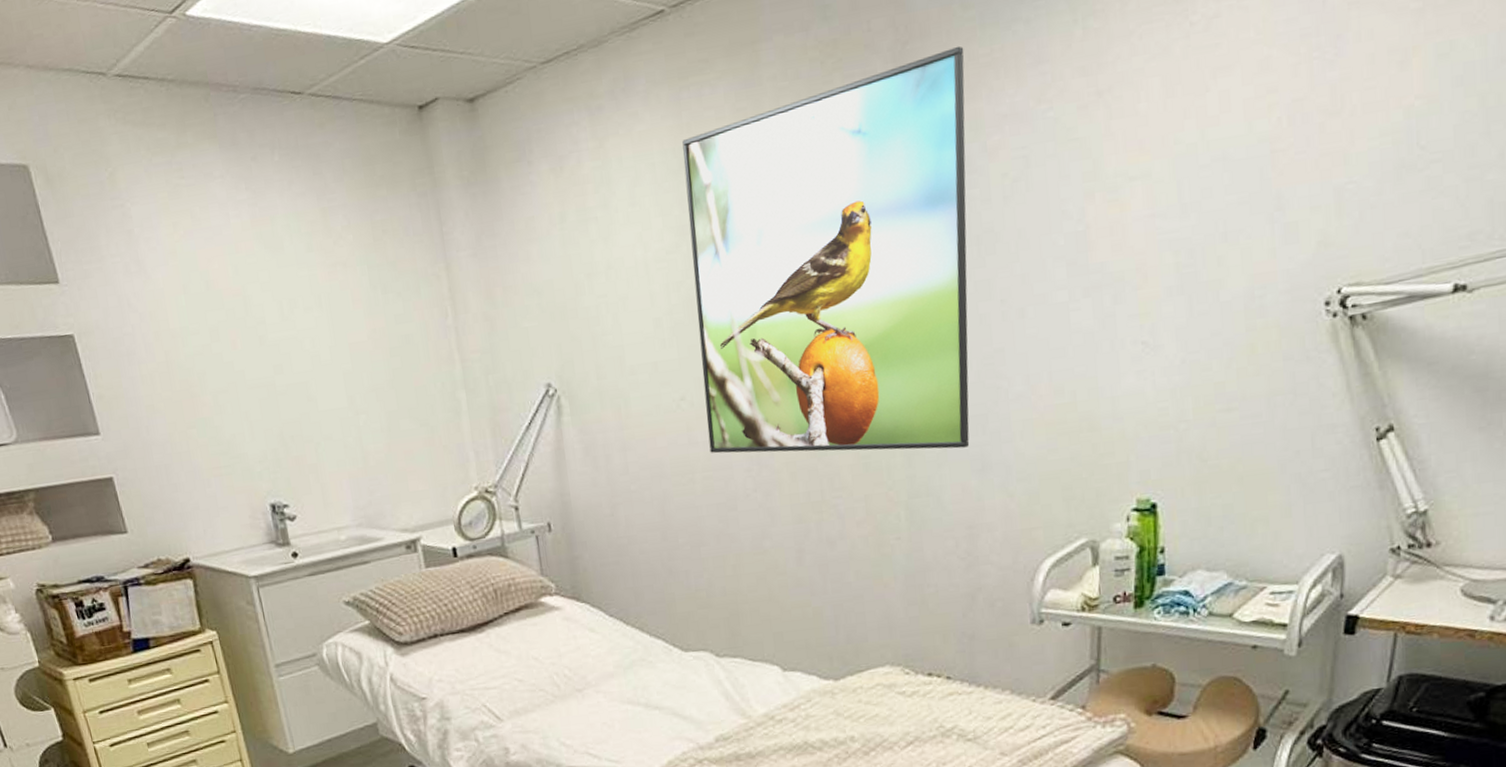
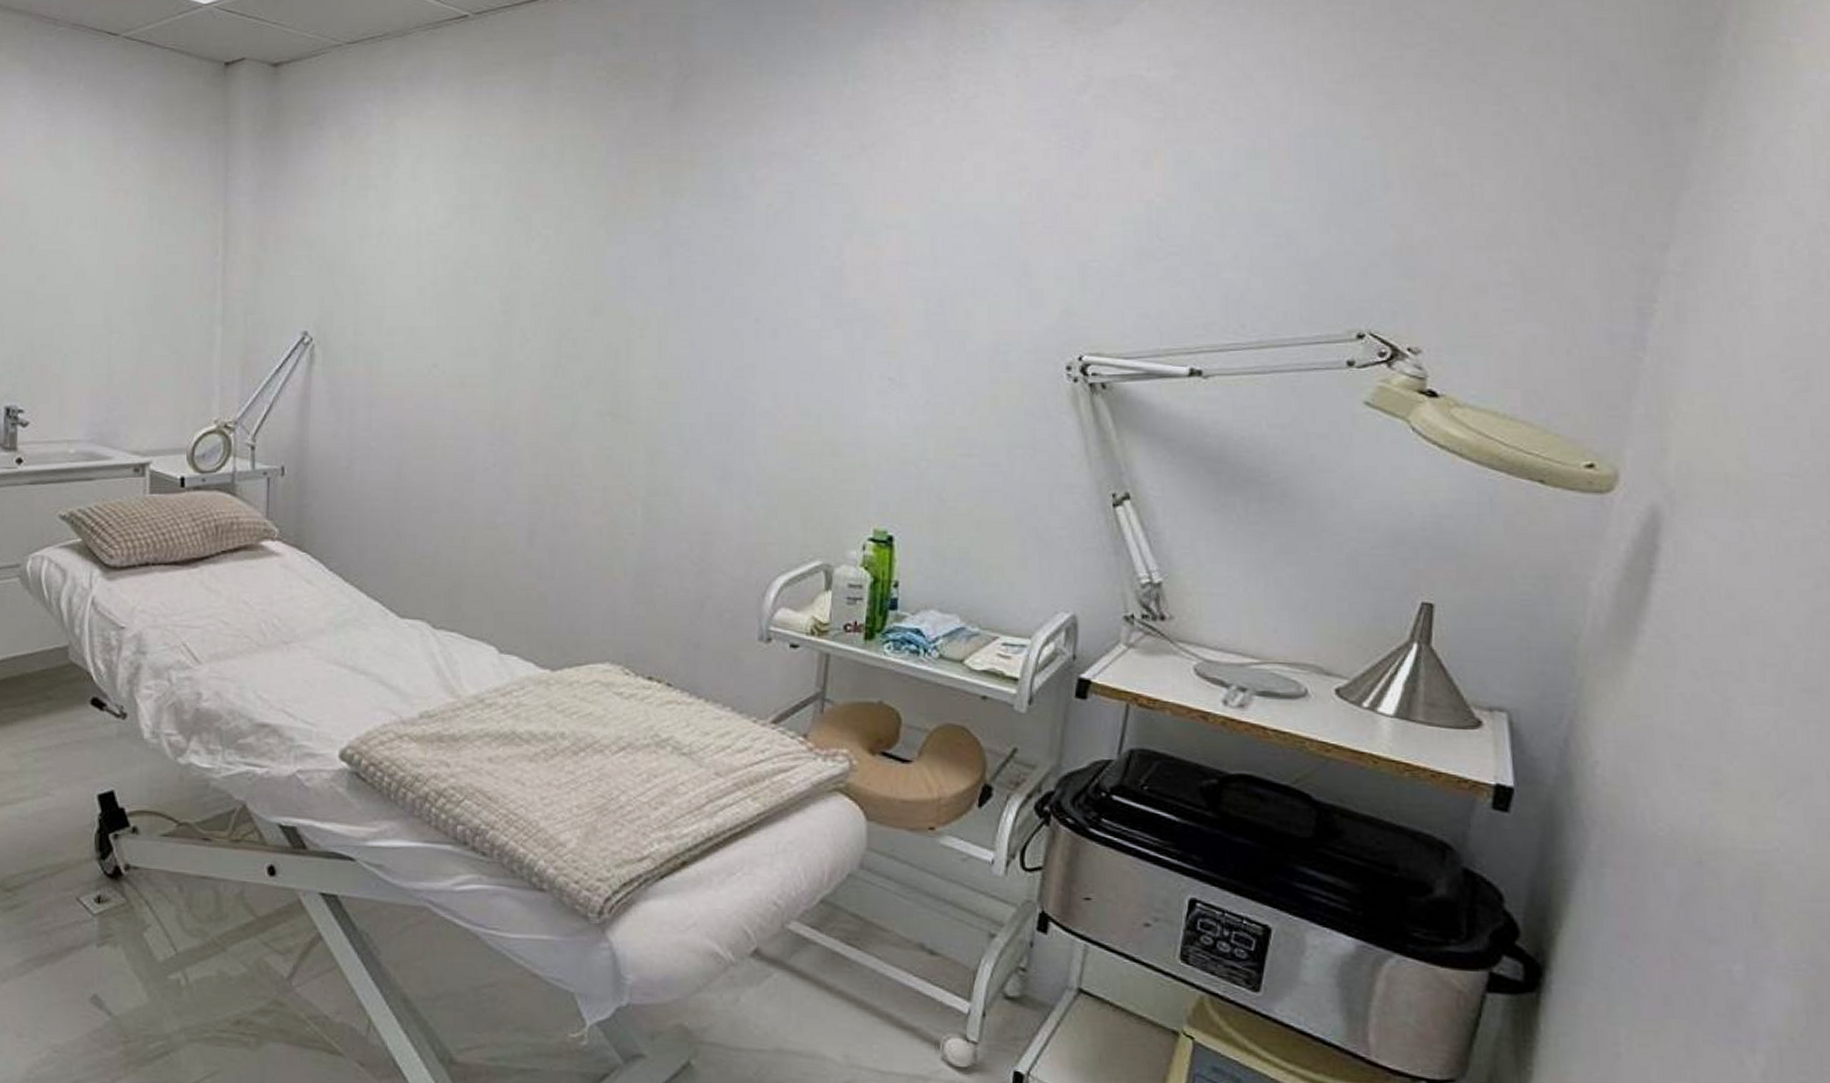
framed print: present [682,45,970,454] -> none [455,86,741,454]

